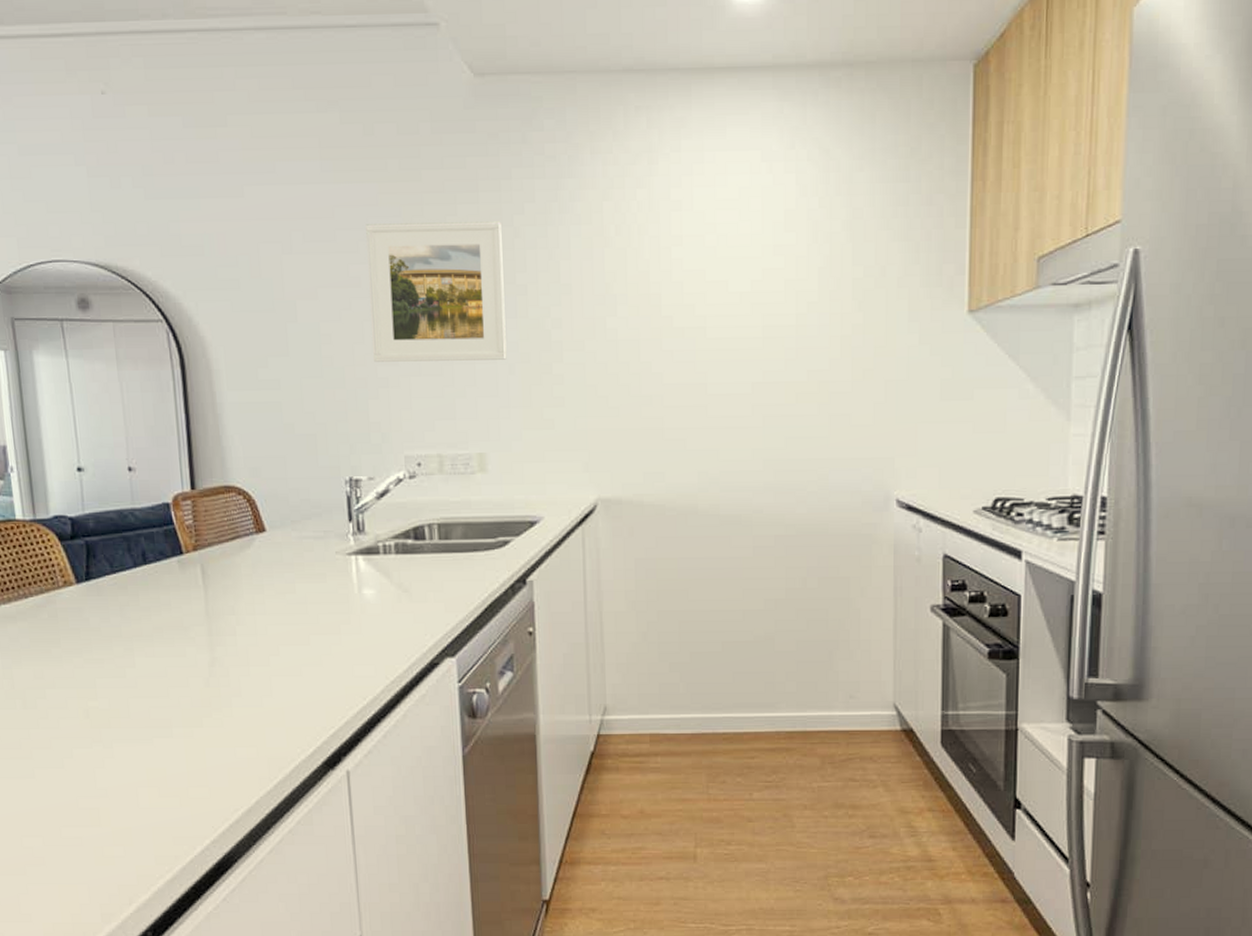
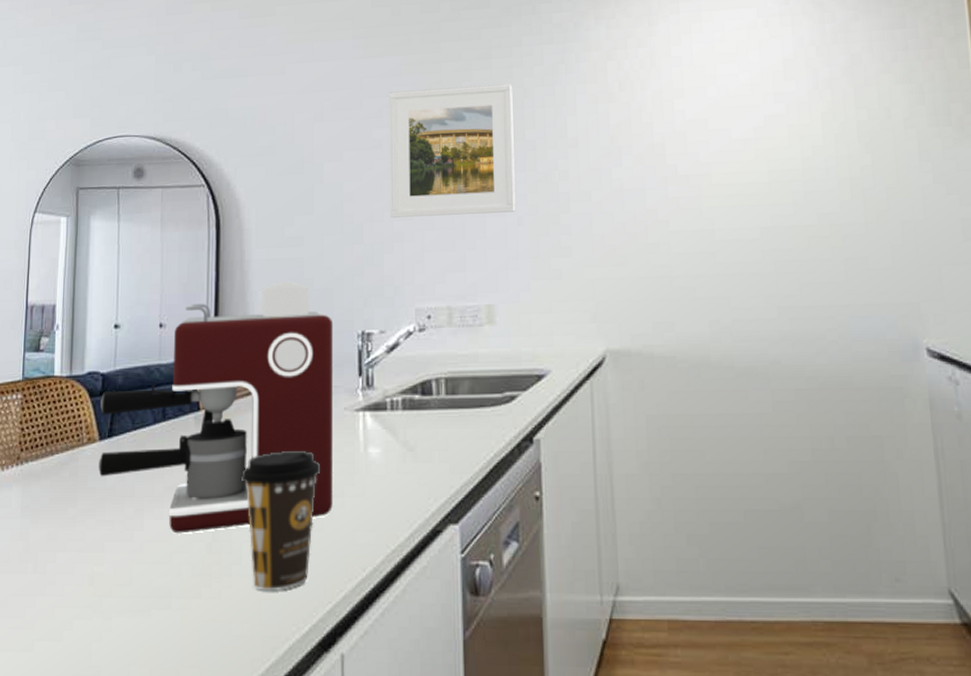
coffee maker: none [72,425,330,670] -> present [98,280,334,534]
coffee cup: none [232,593,316,719] -> present [240,451,321,590]

